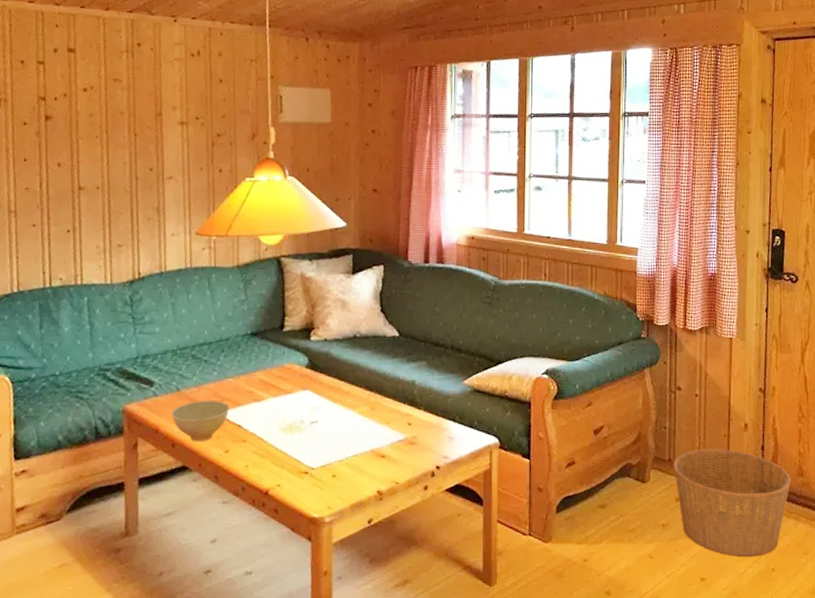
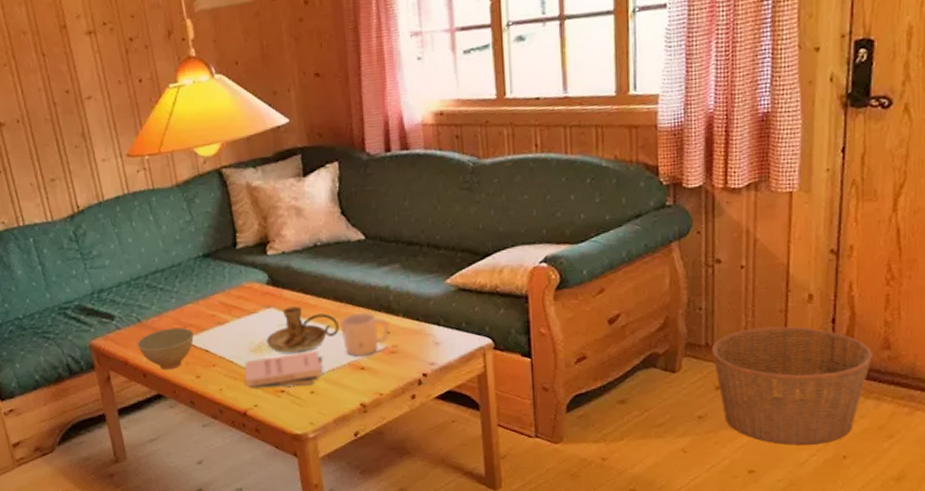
books: none [271,434,349,469] -> present [244,350,324,389]
candlestick: none [298,391,367,435] -> present [266,306,339,353]
mug: none [367,402,411,446] -> present [340,312,389,357]

